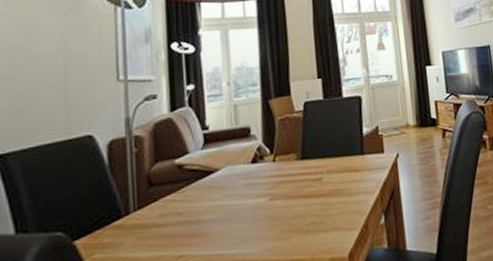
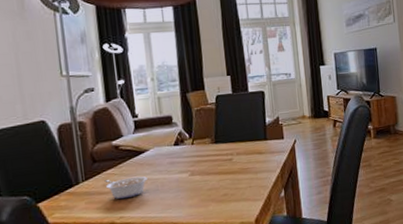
legume: none [162,202,216,233] -> present [104,176,147,200]

